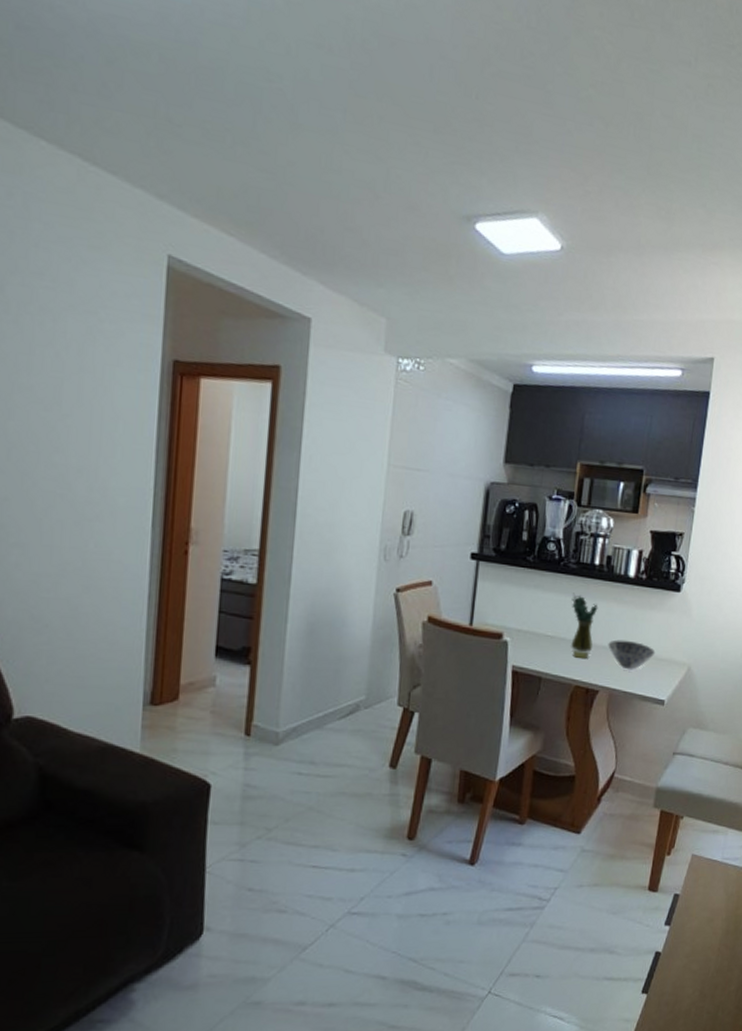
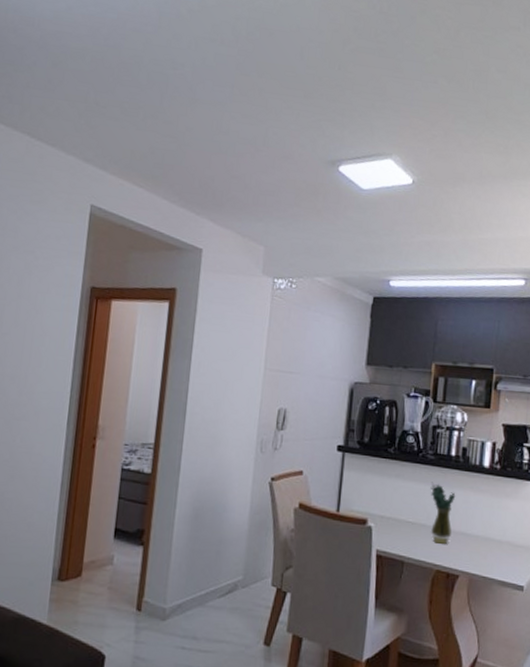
bowl: present [608,639,656,670] -> none [466,526,513,556]

